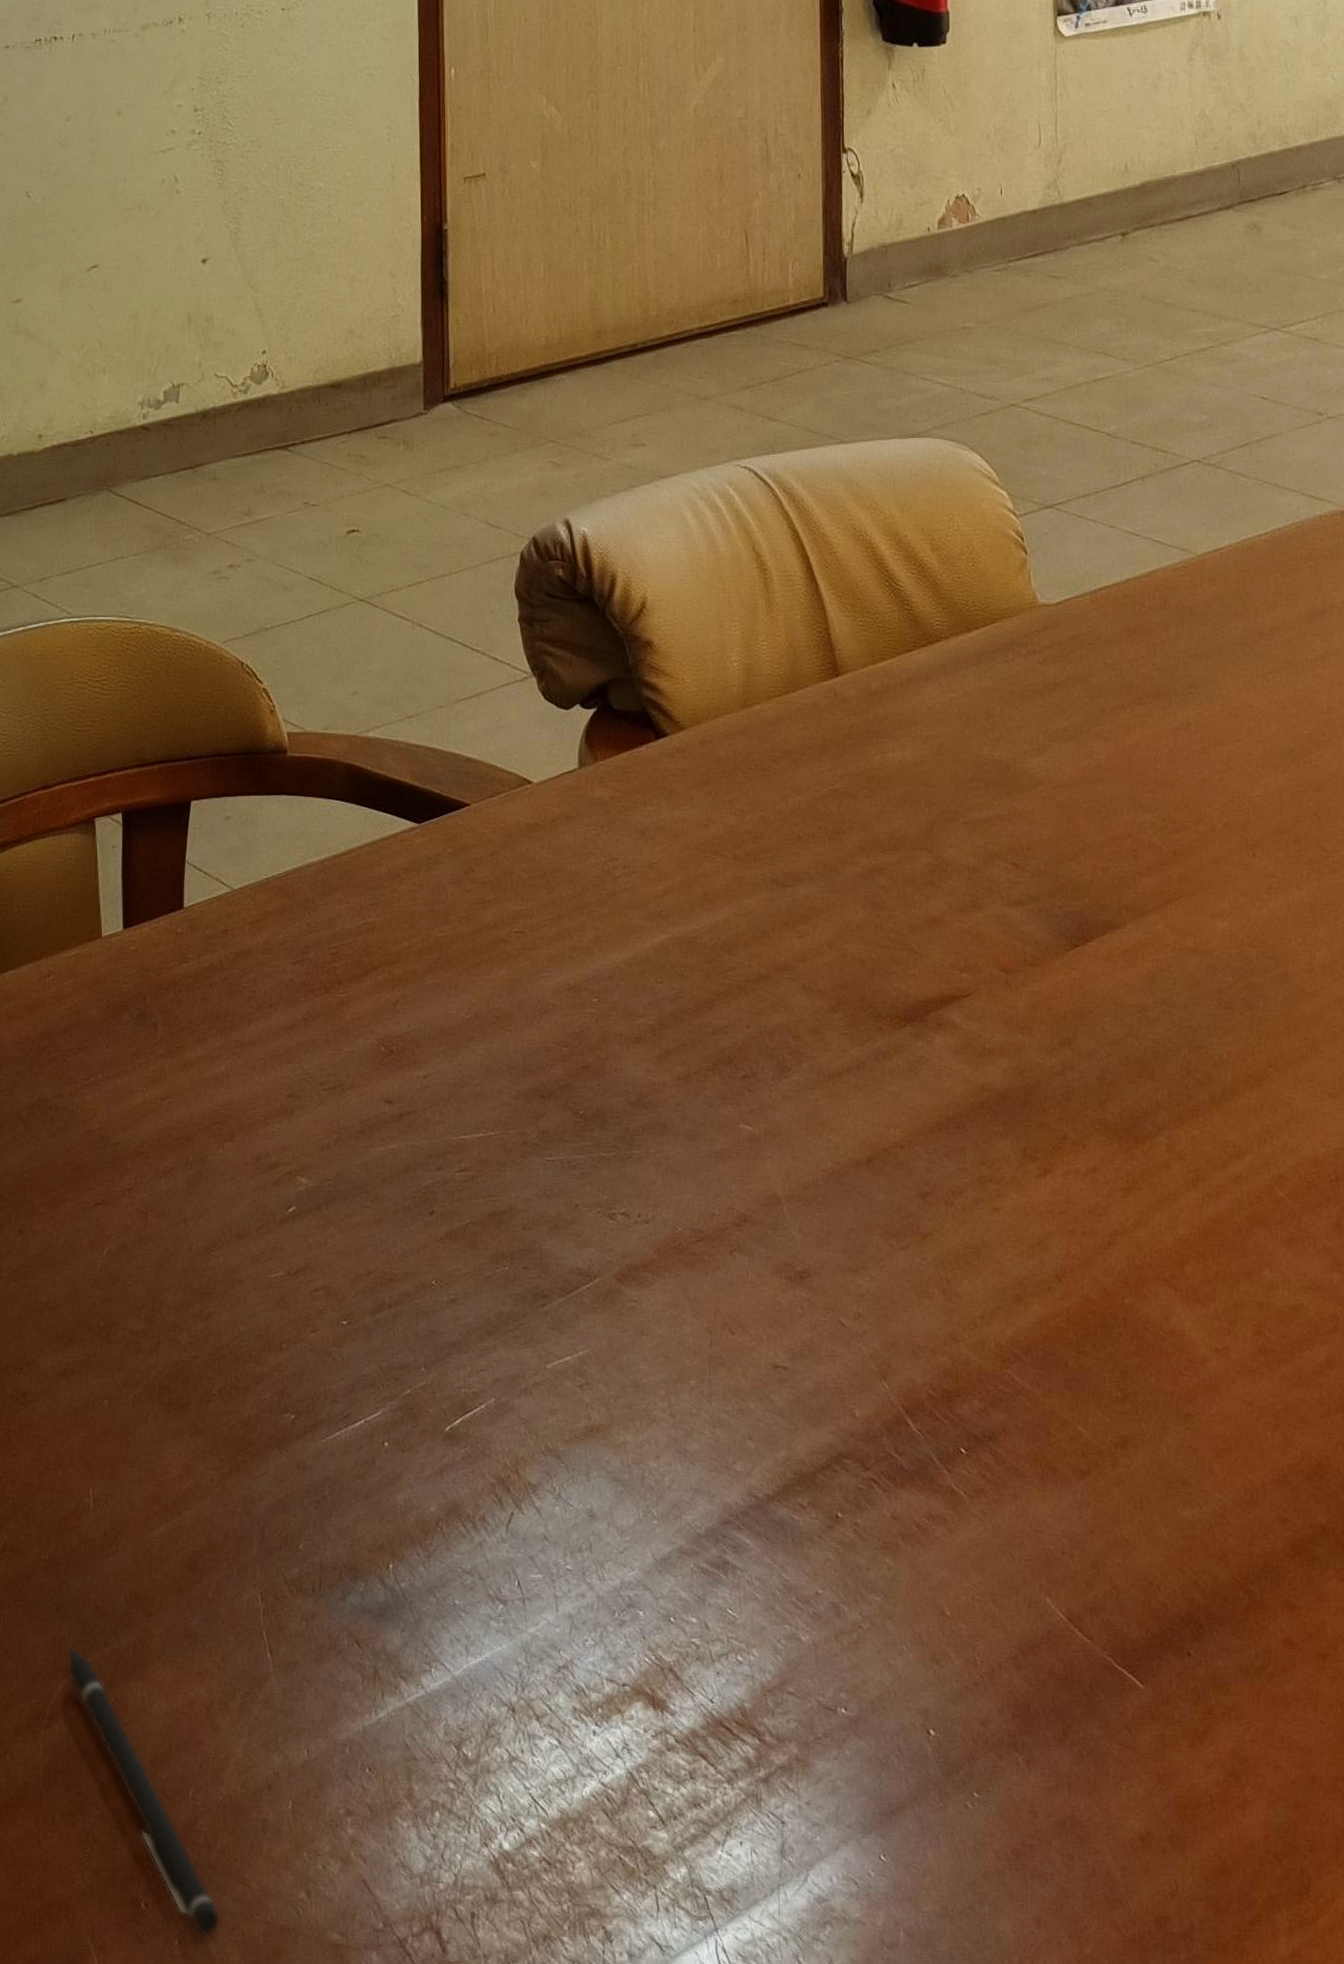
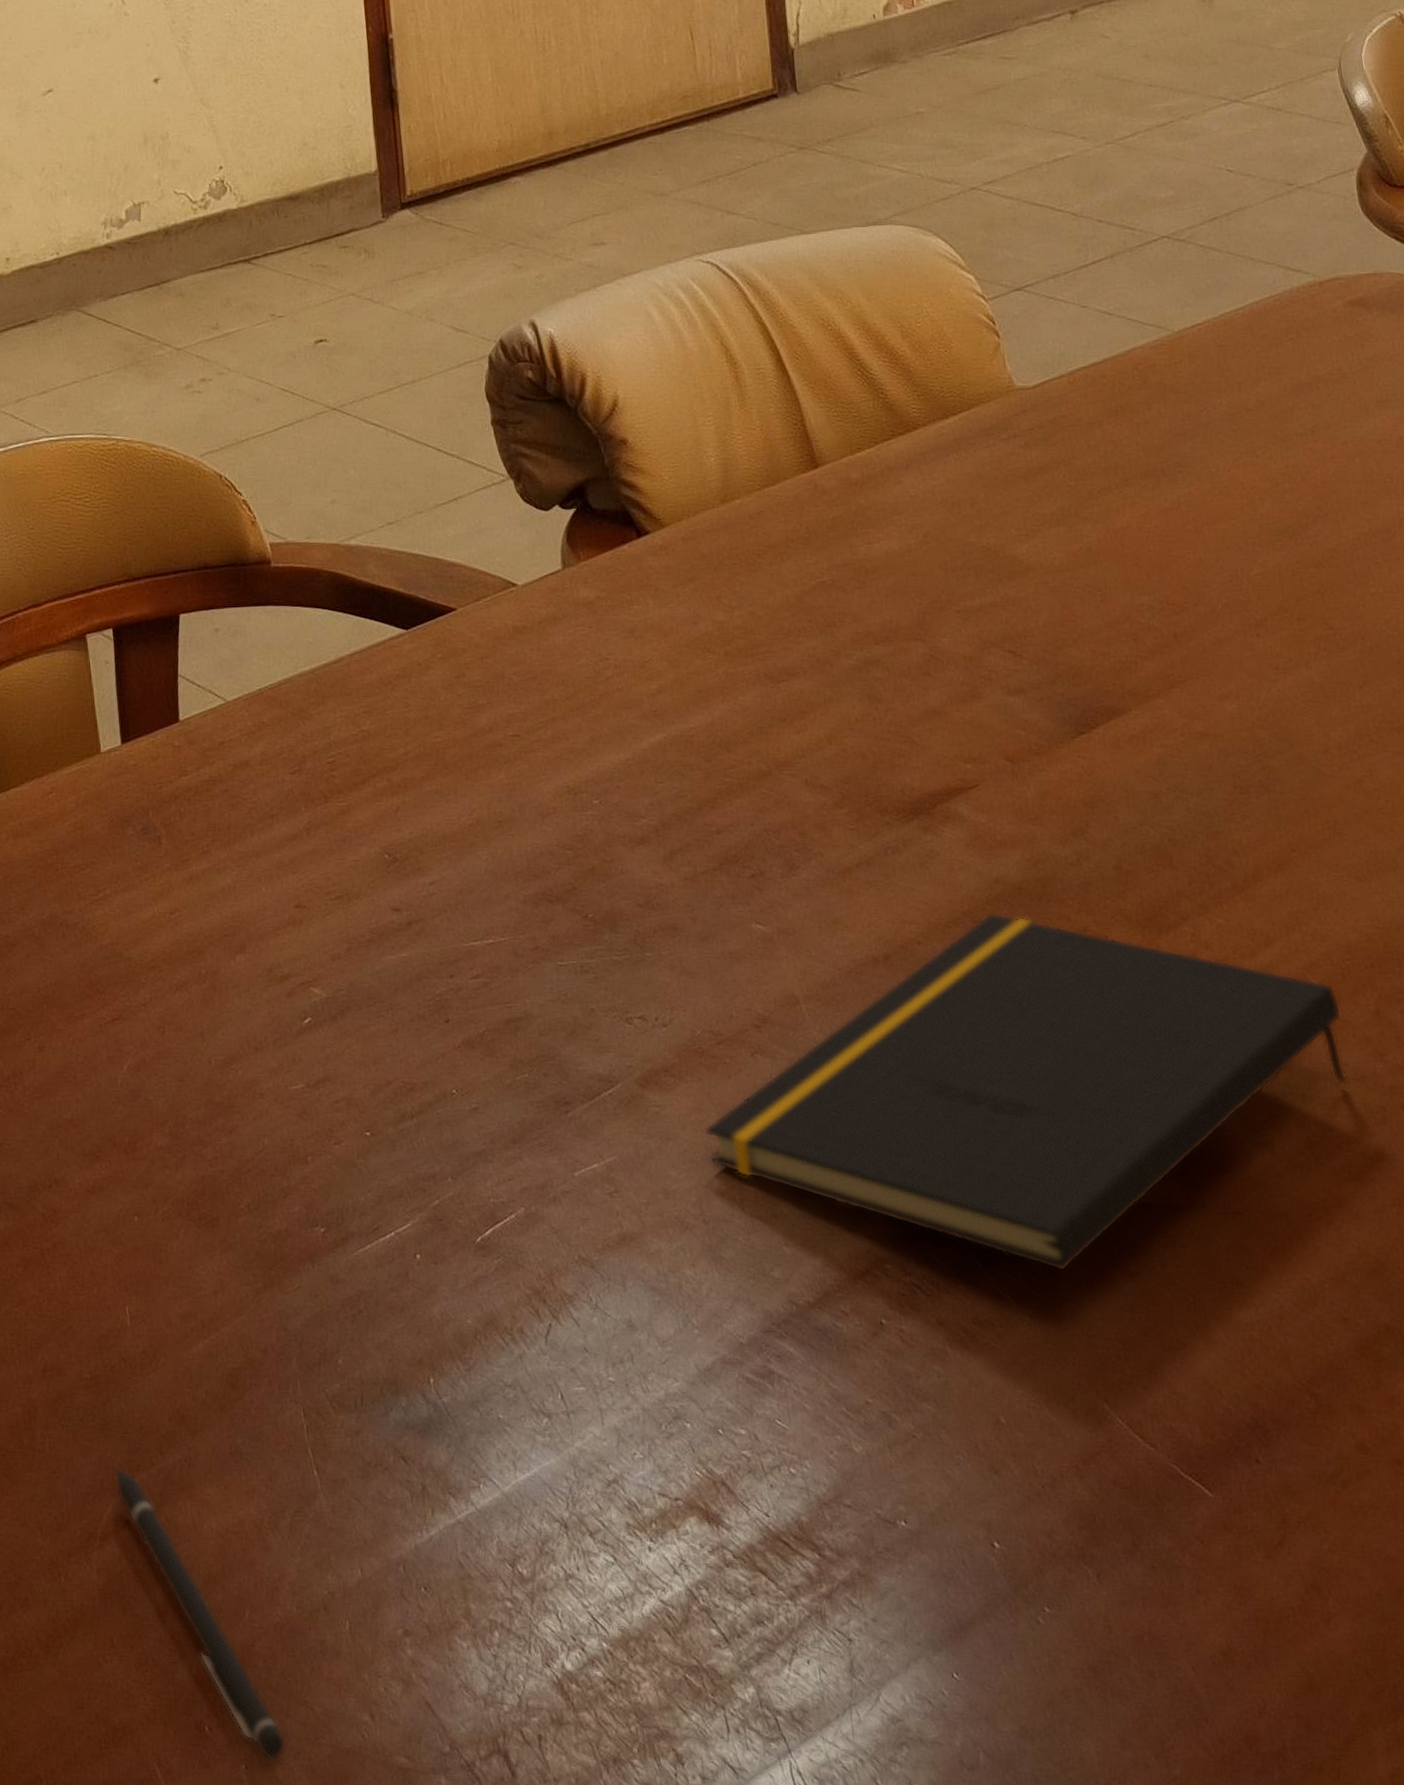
notepad: none [679,1118,1305,1469] -> present [705,912,1348,1272]

